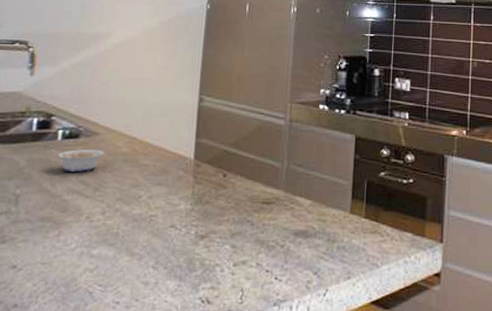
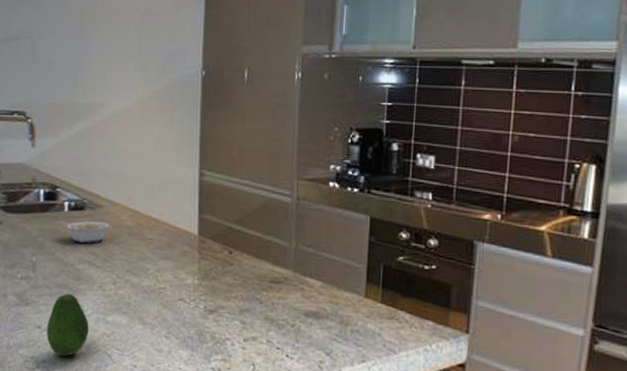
fruit: none [21,227,72,299] -> present [46,293,89,357]

